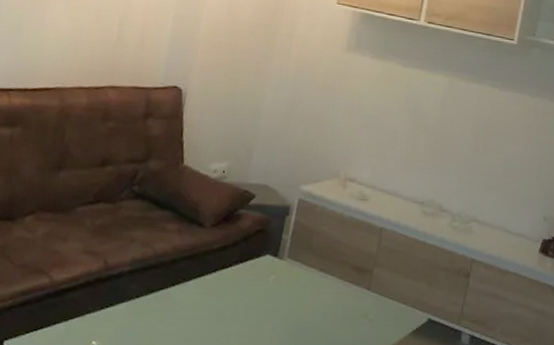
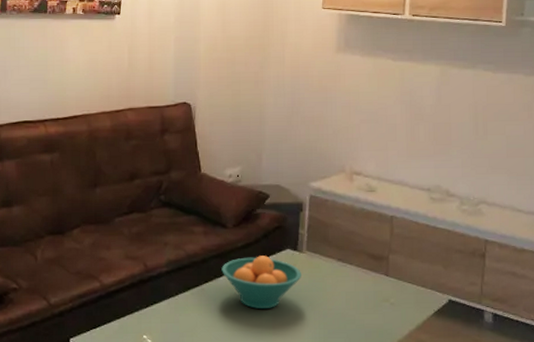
fruit bowl: none [192,260,279,319] -> present [221,255,301,310]

